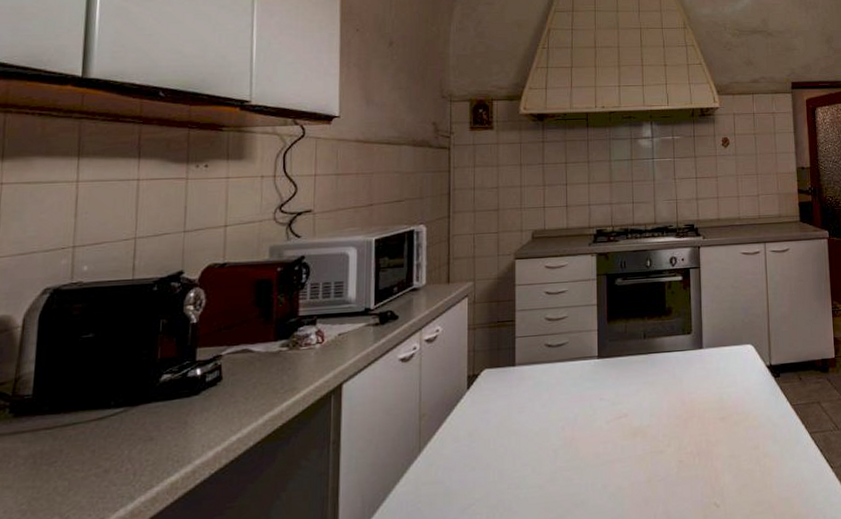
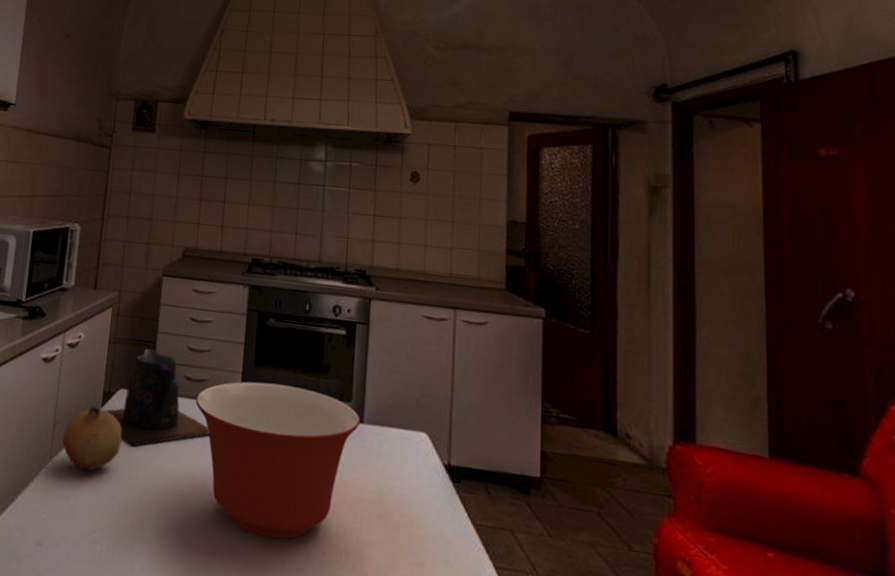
fruit: none [430,390,491,452] -> present [62,405,122,471]
pitcher: none [472,327,573,418] -> present [106,348,209,447]
mixing bowl: none [557,331,701,463] -> present [195,381,361,539]

